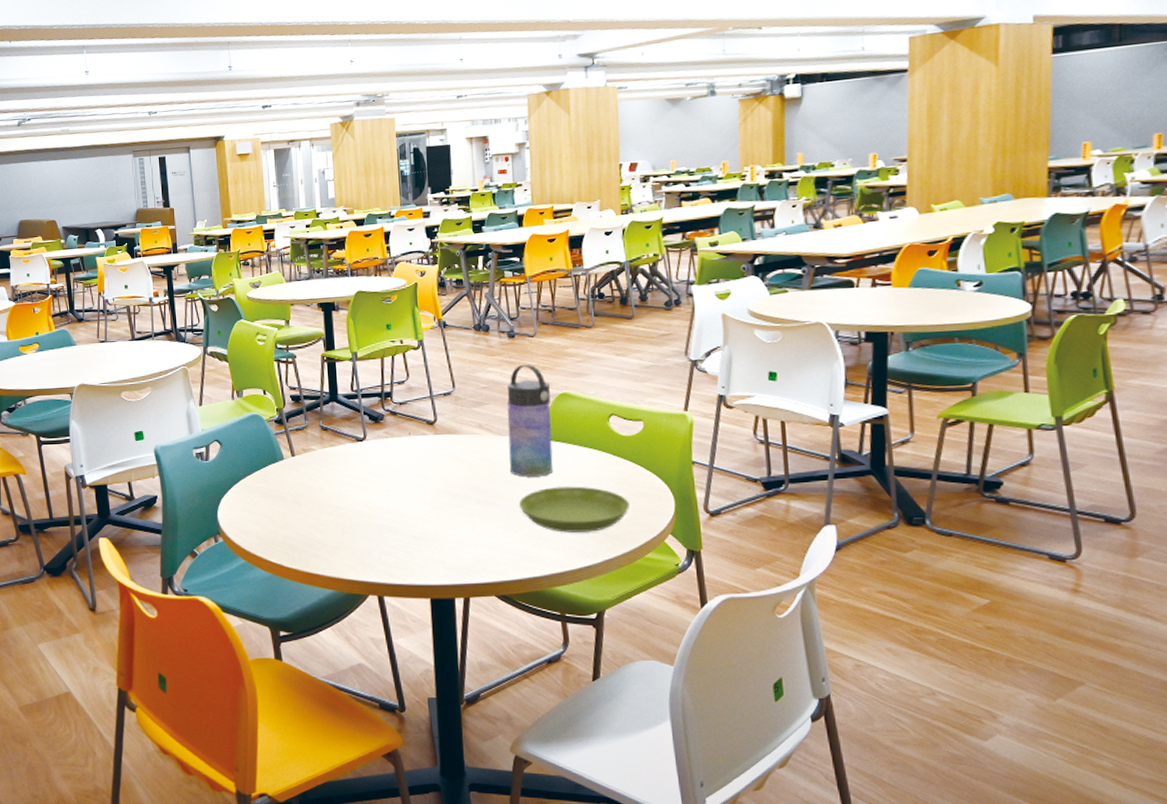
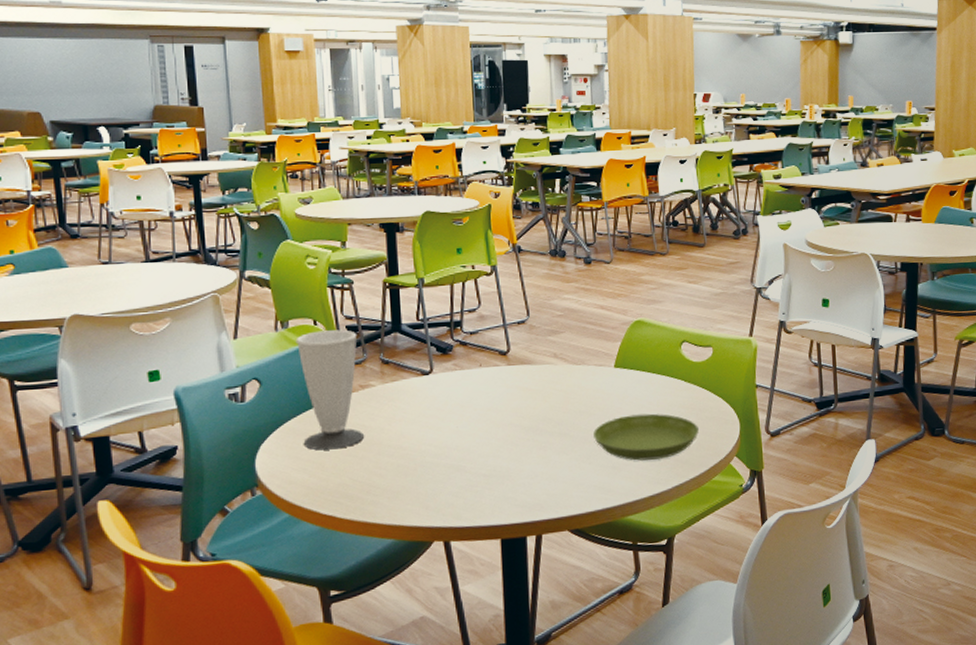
cup: none [249,399,307,506] -> present [295,329,364,451]
water bottle: present [507,364,553,477] -> none [582,291,628,407]

